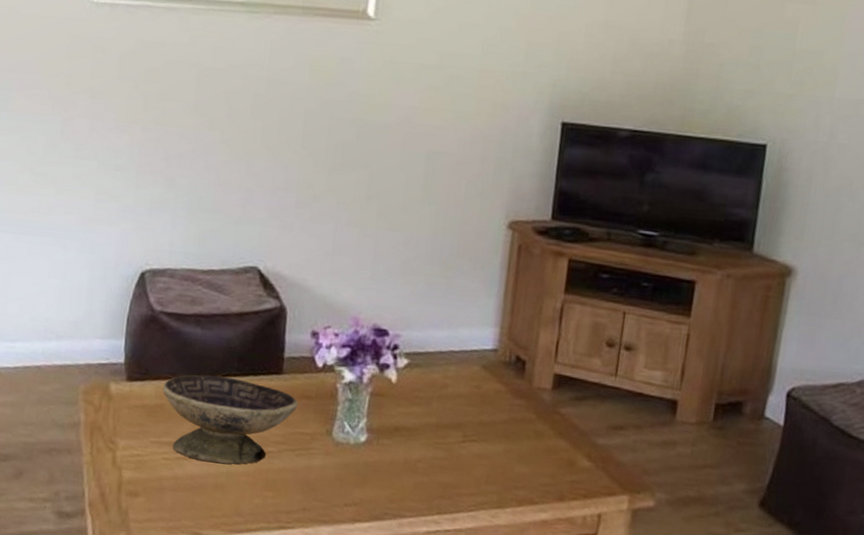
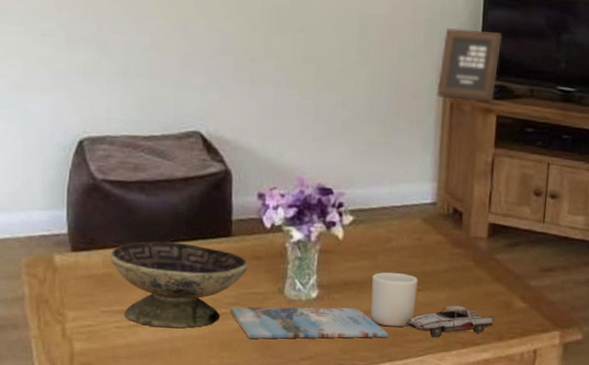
magazine: none [276,446,439,489] -> present [230,307,388,339]
mug: none [421,419,474,479] -> present [370,272,418,327]
toy car: none [457,459,554,493] -> present [405,305,494,338]
picture frame: none [503,166,579,246] -> present [436,28,502,103]

